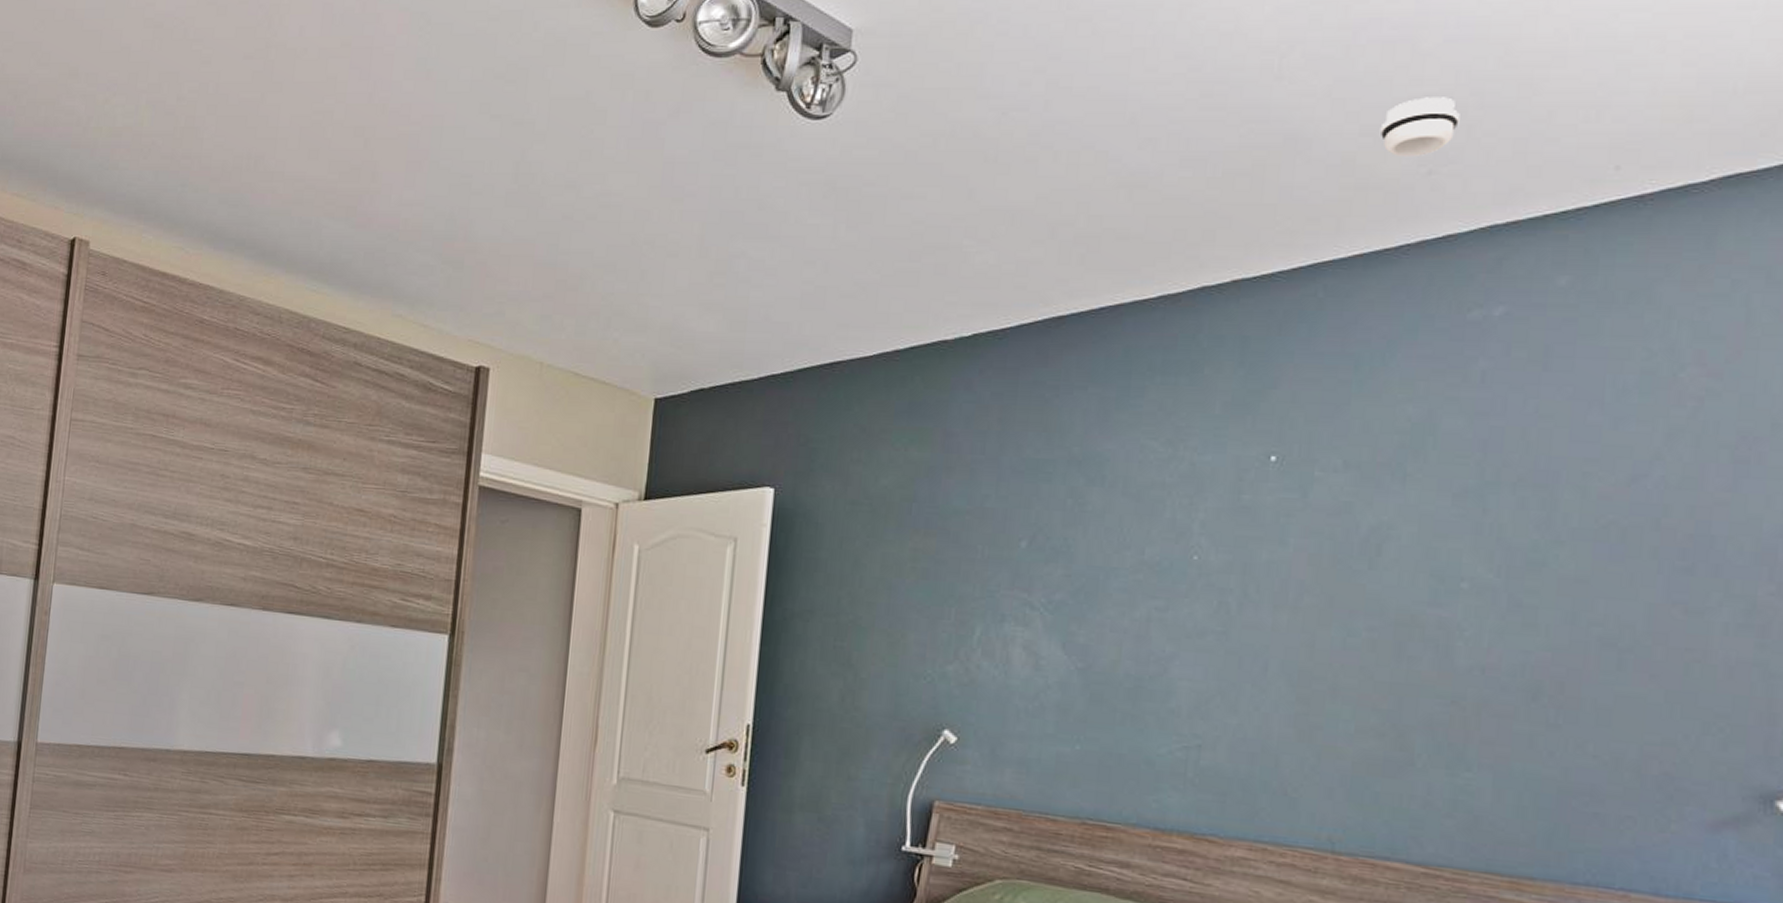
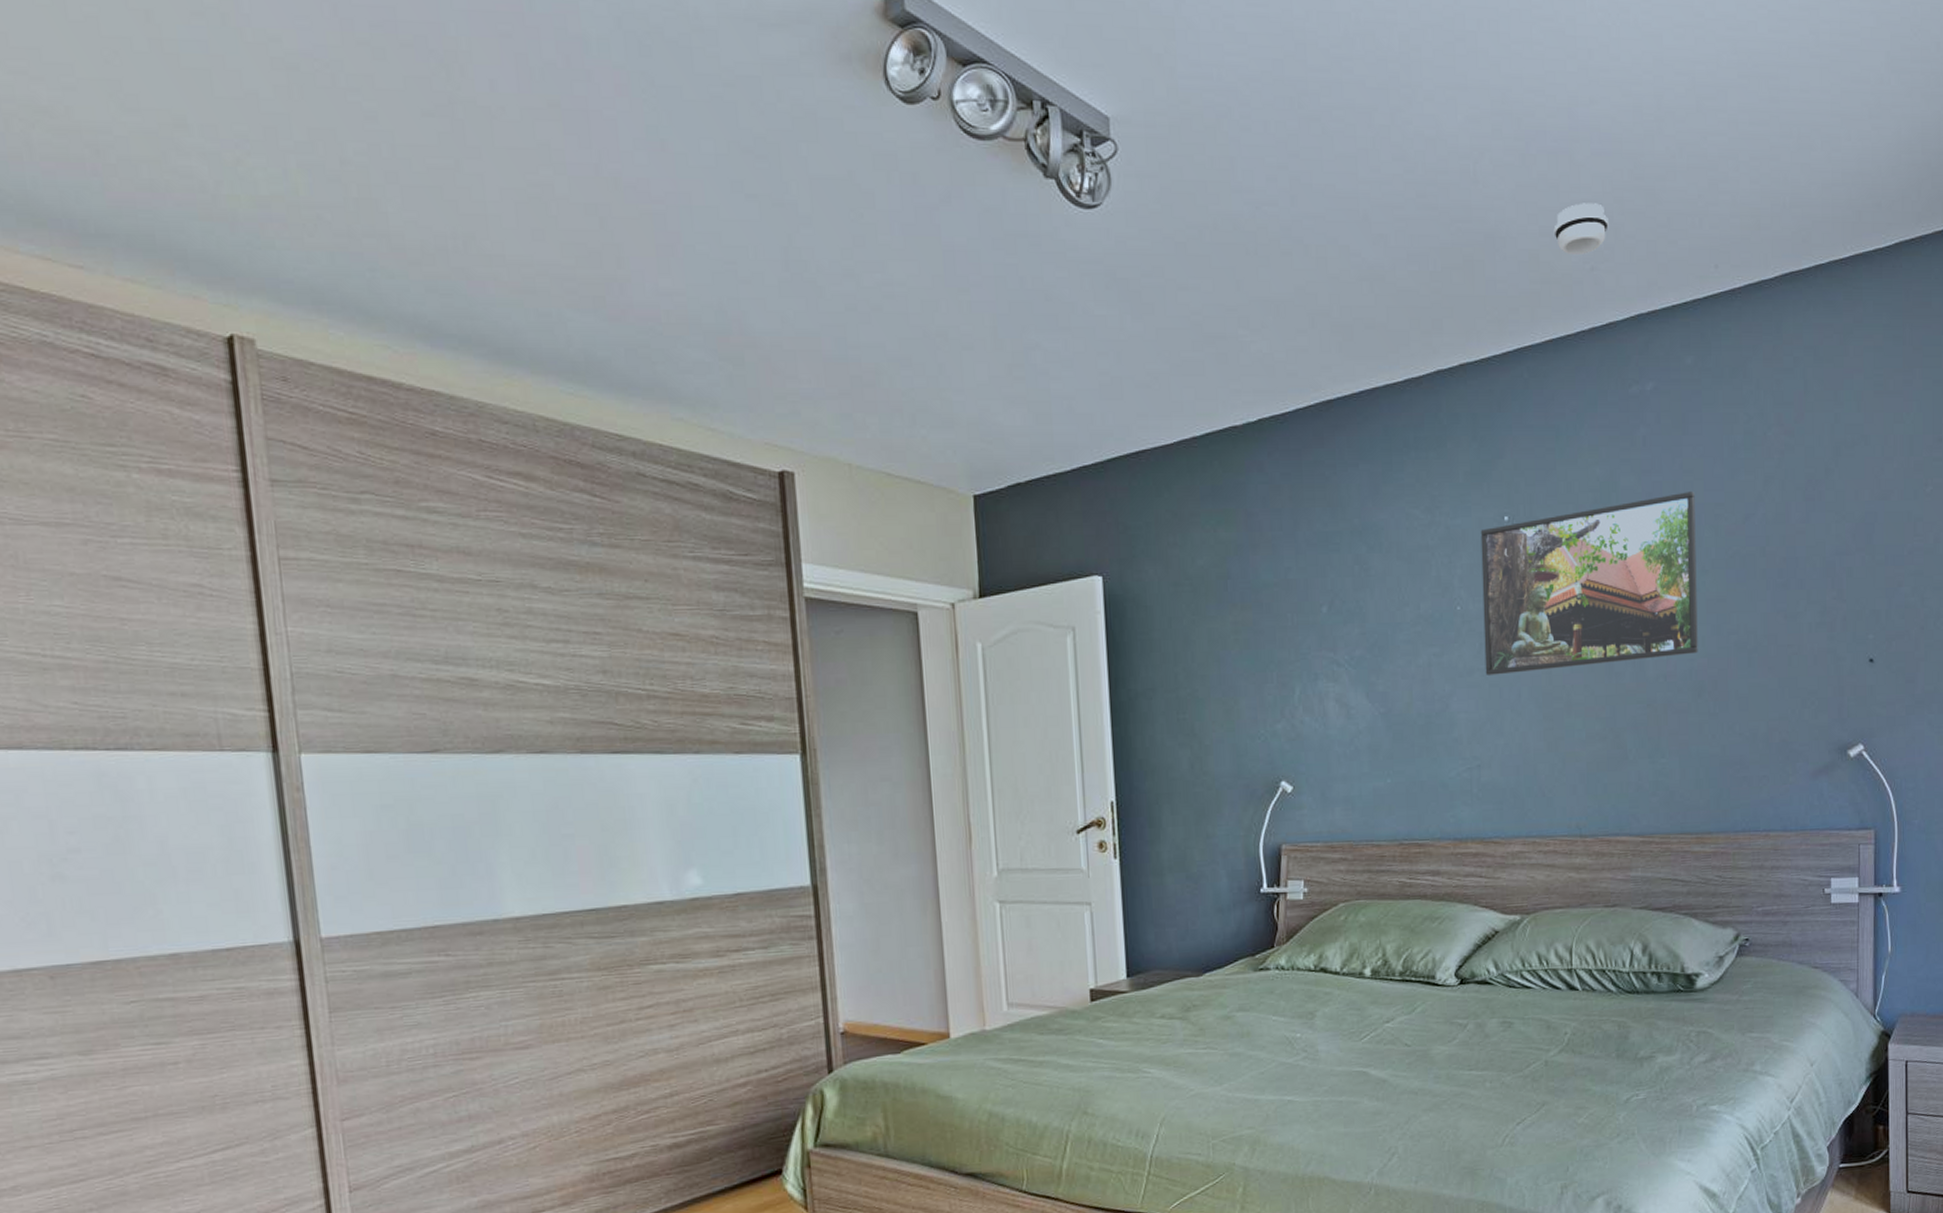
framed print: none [1222,441,1554,645] -> present [1480,492,1698,675]

